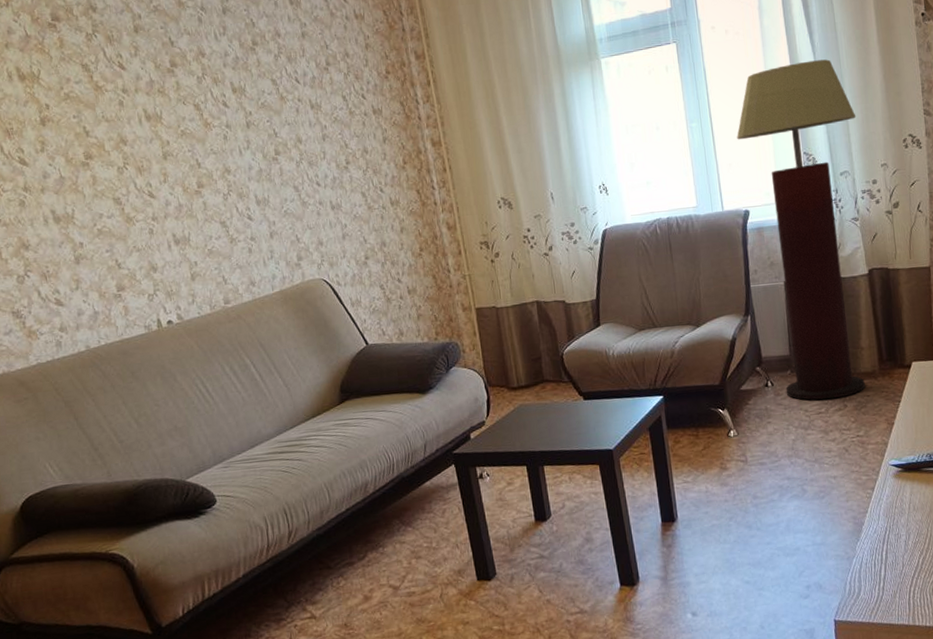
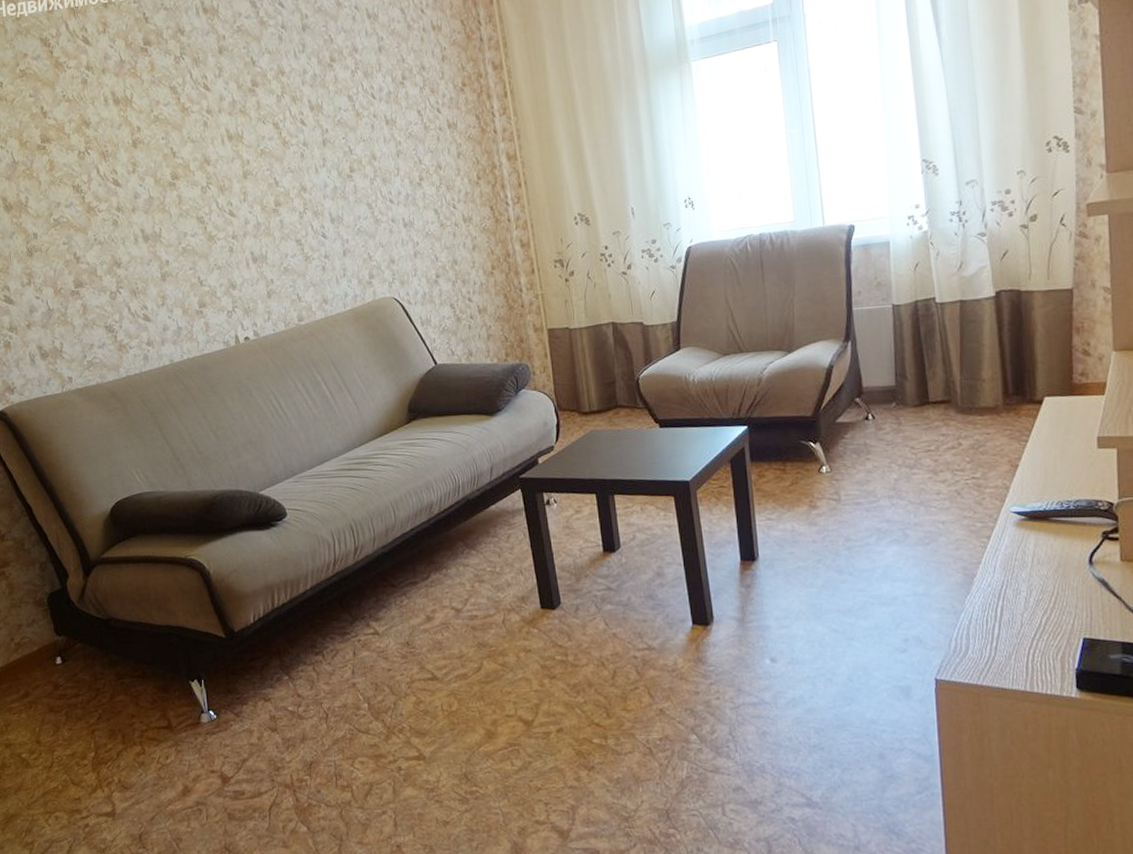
floor lamp: present [737,59,865,400] -> none [843,53,989,437]

